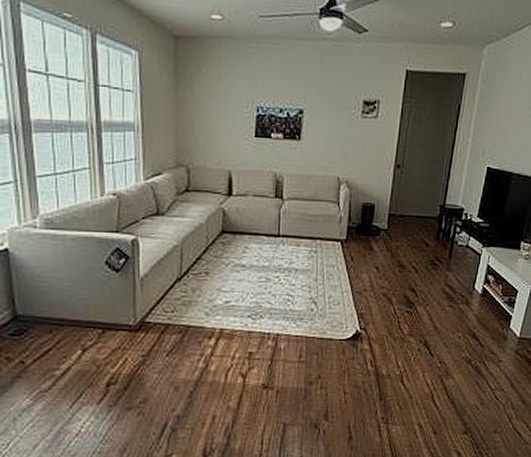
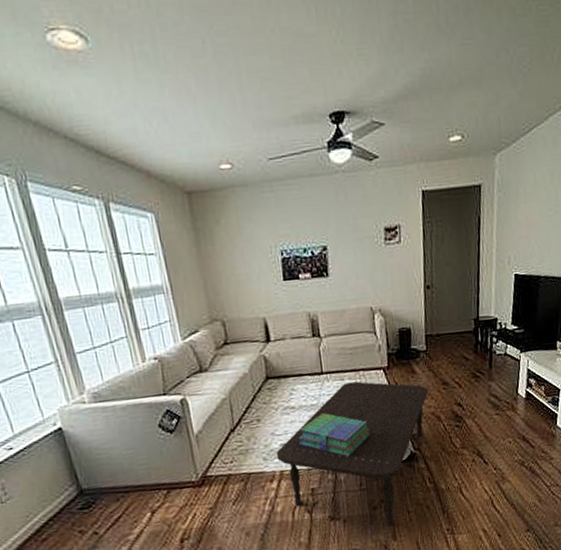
coffee table: none [219,249,384,406] -> present [276,381,429,527]
stack of books: none [245,277,319,326] -> present [299,413,371,457]

